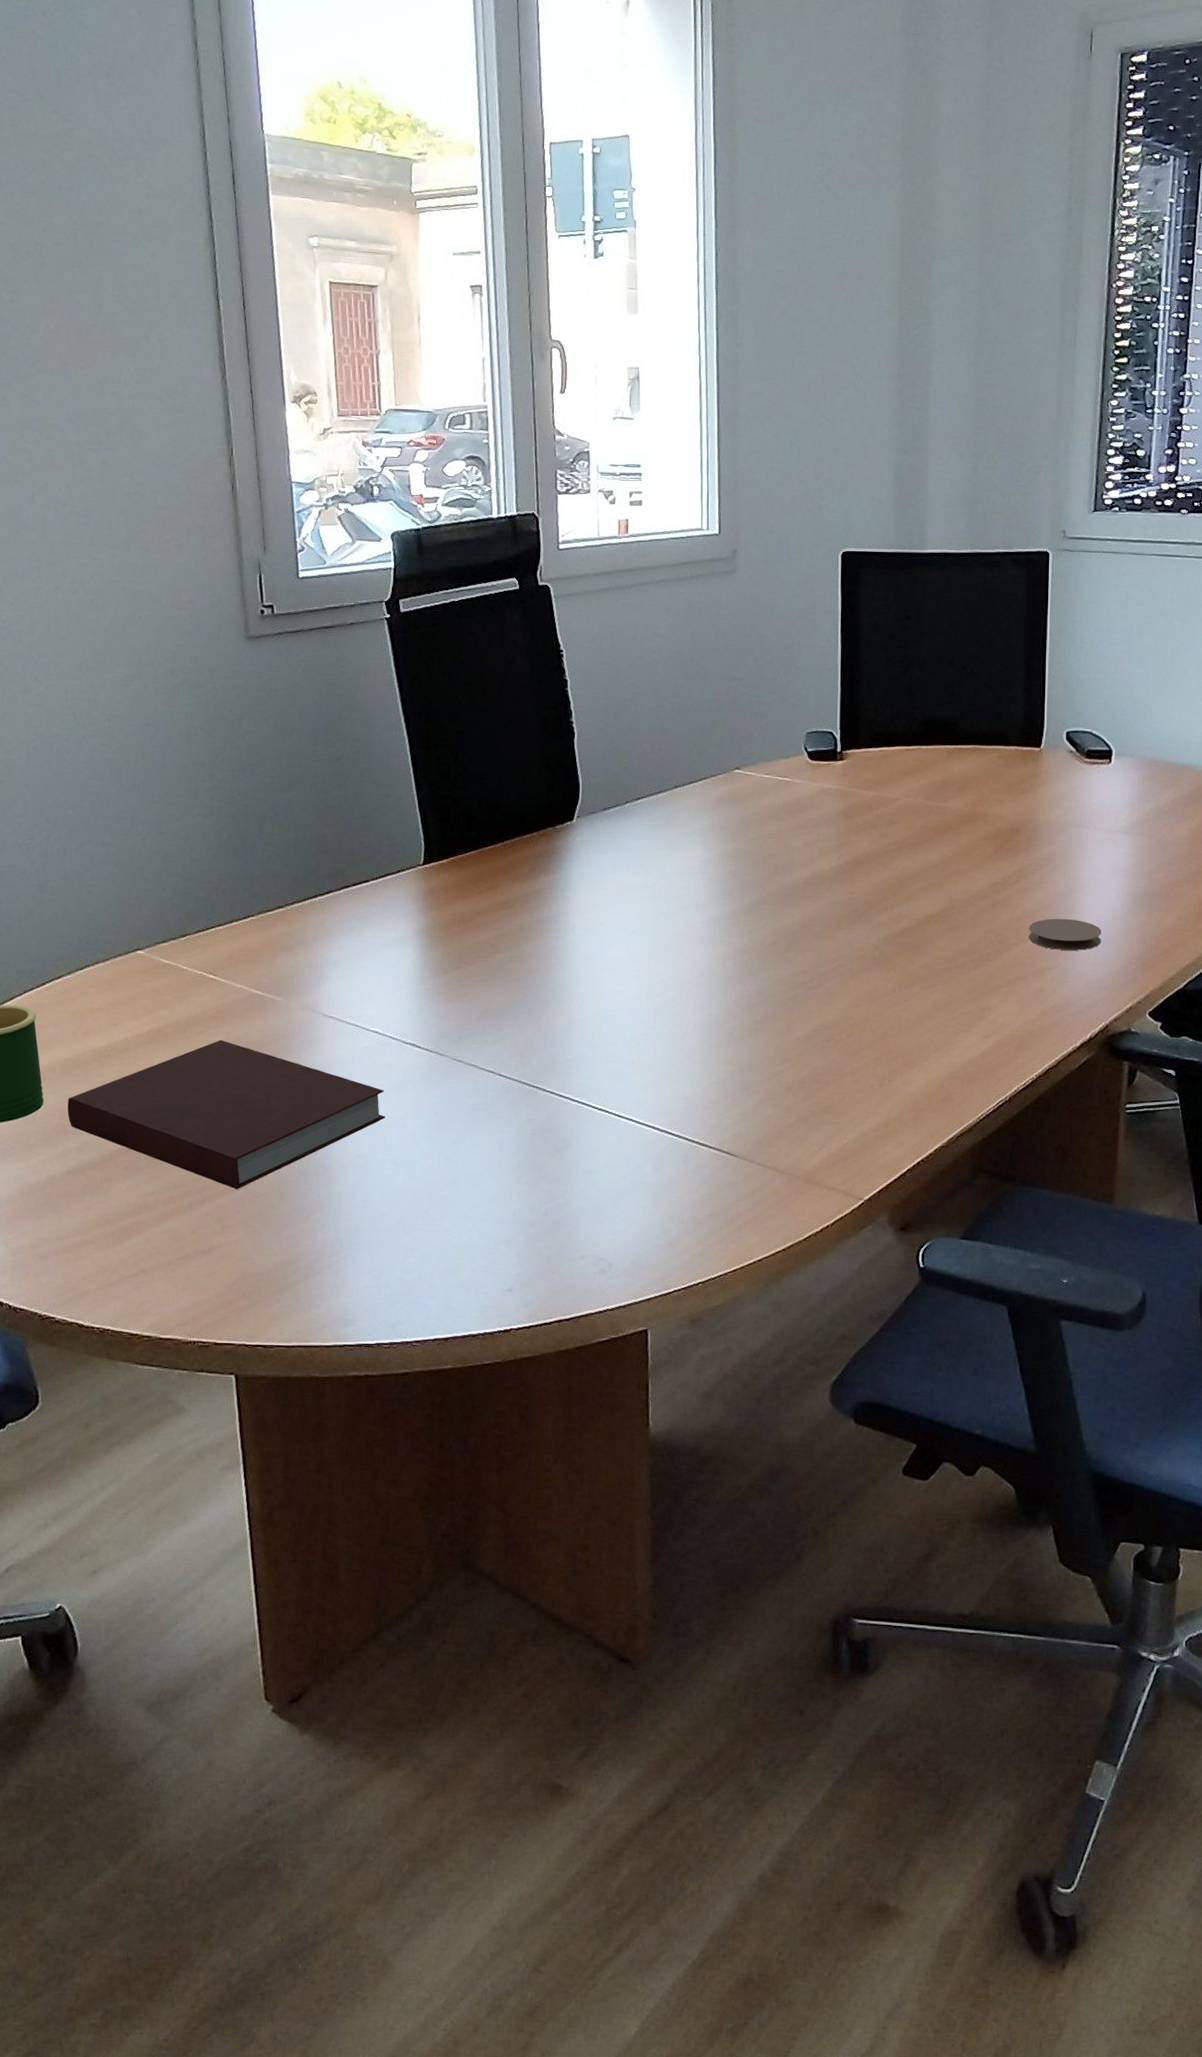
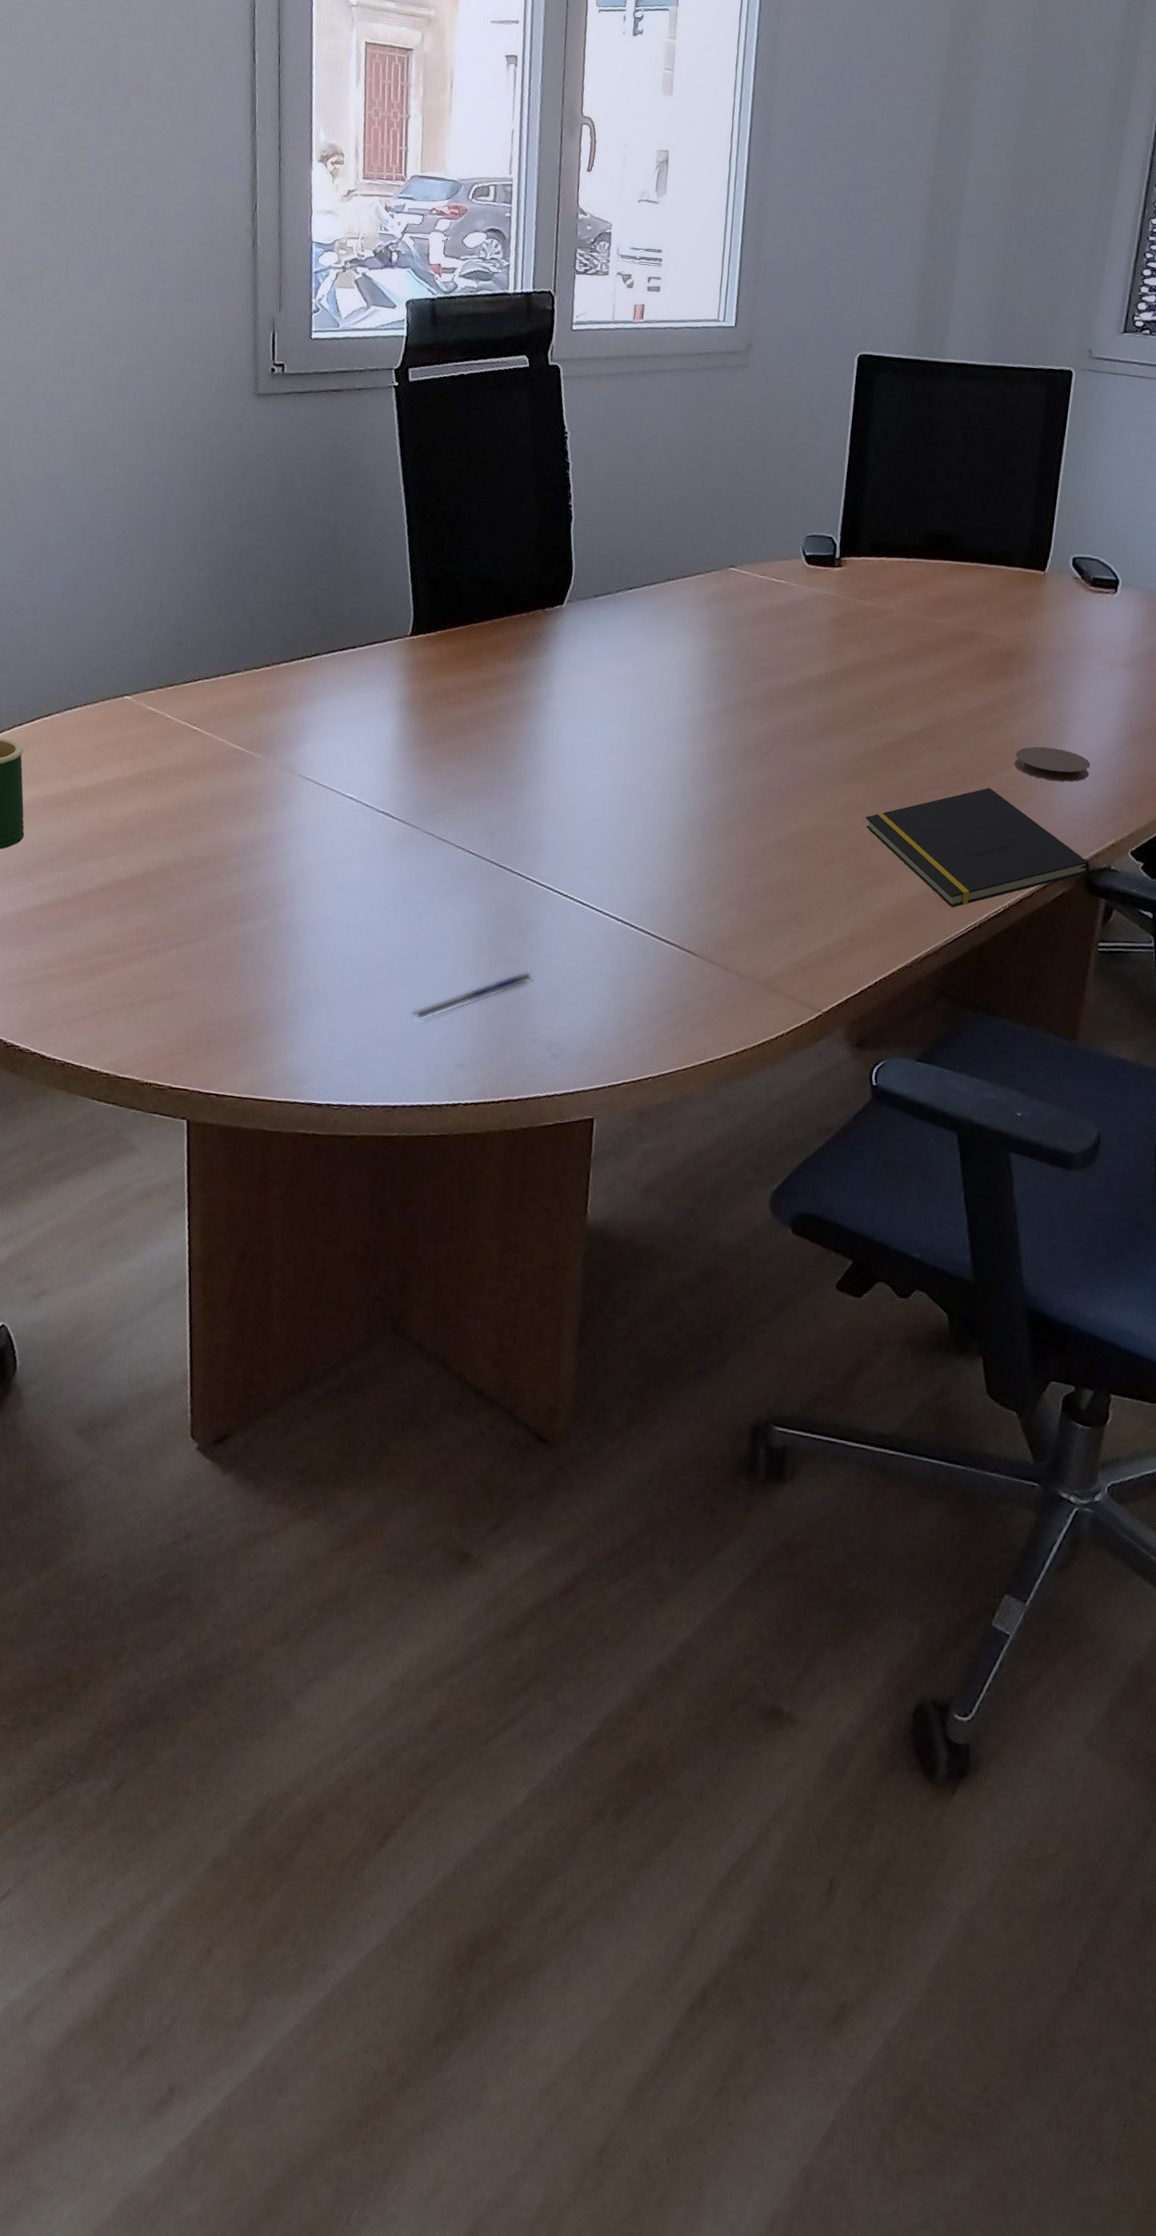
notebook: present [67,1040,386,1190] -> none [46,791,354,940]
pen: none [455,1189,576,1249] -> present [411,971,534,1021]
notepad: none [889,963,1110,1084] -> present [865,788,1090,908]

